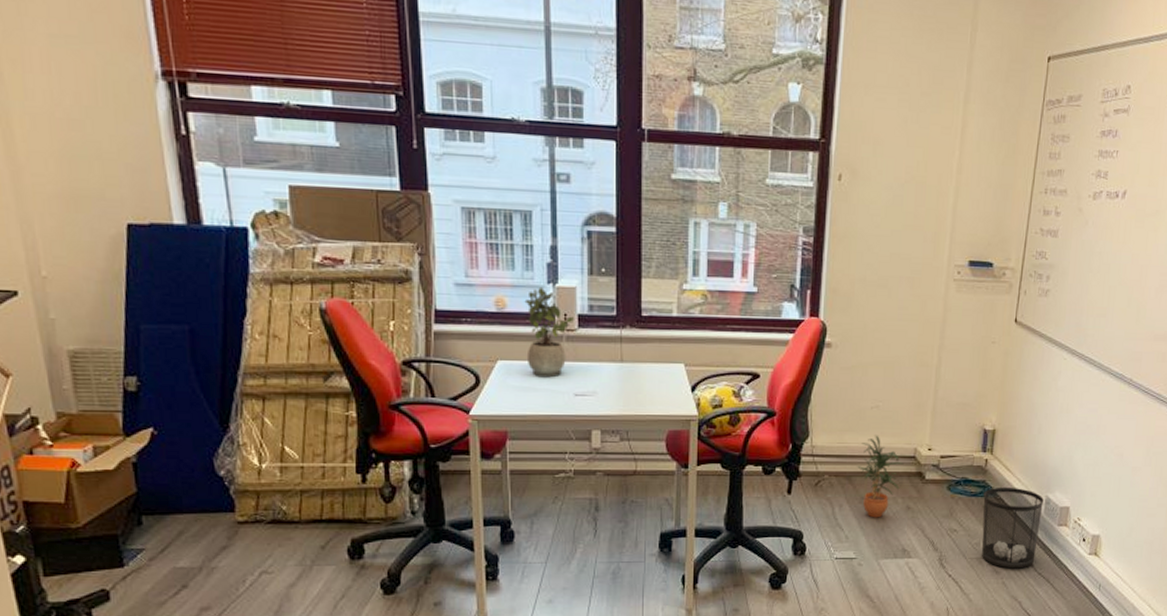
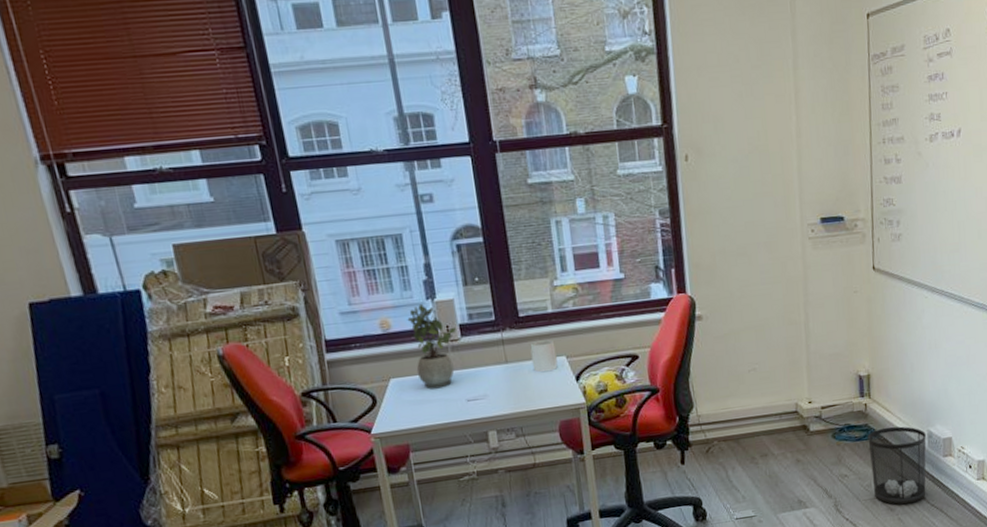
mug: none [648,344,675,378] -> present [530,339,558,373]
potted plant: present [857,435,904,518] -> none [744,396,788,476]

